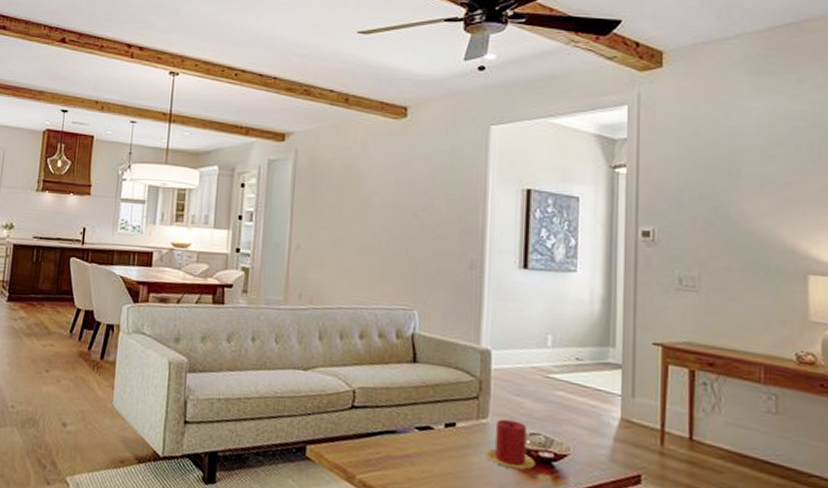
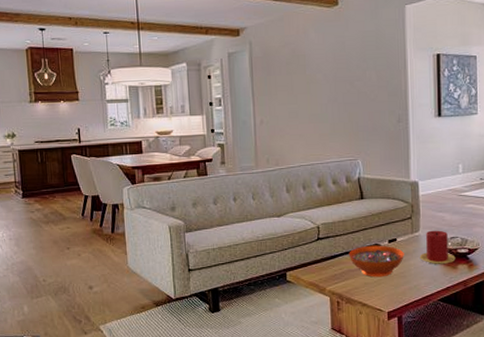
decorative bowl: none [390,426,465,474] -> present [348,245,404,278]

